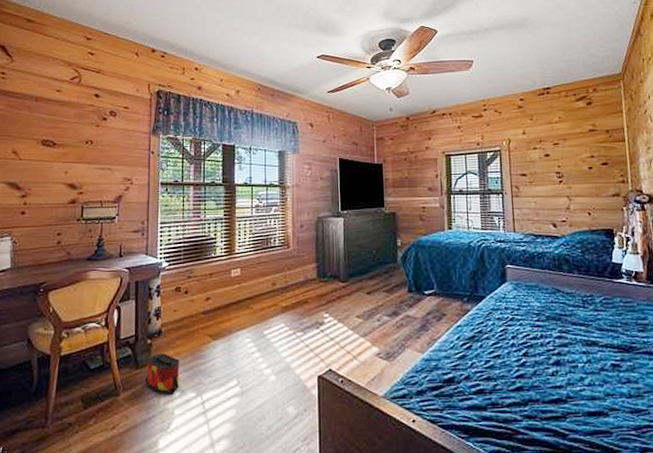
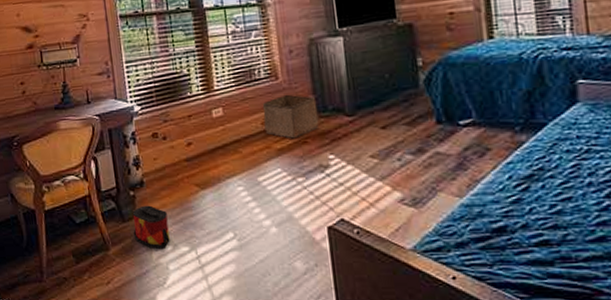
storage bin: none [274,261,319,299] -> present [262,94,320,139]

